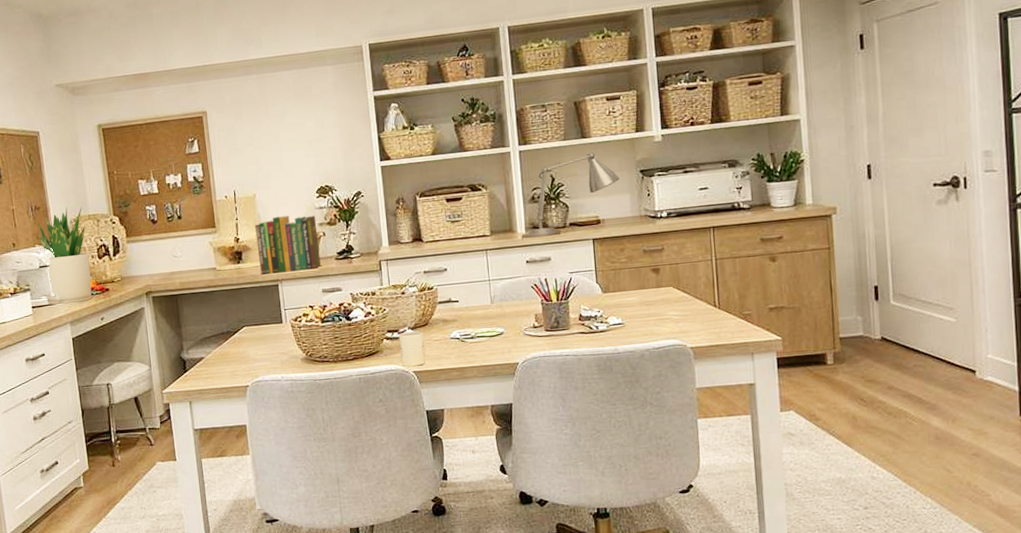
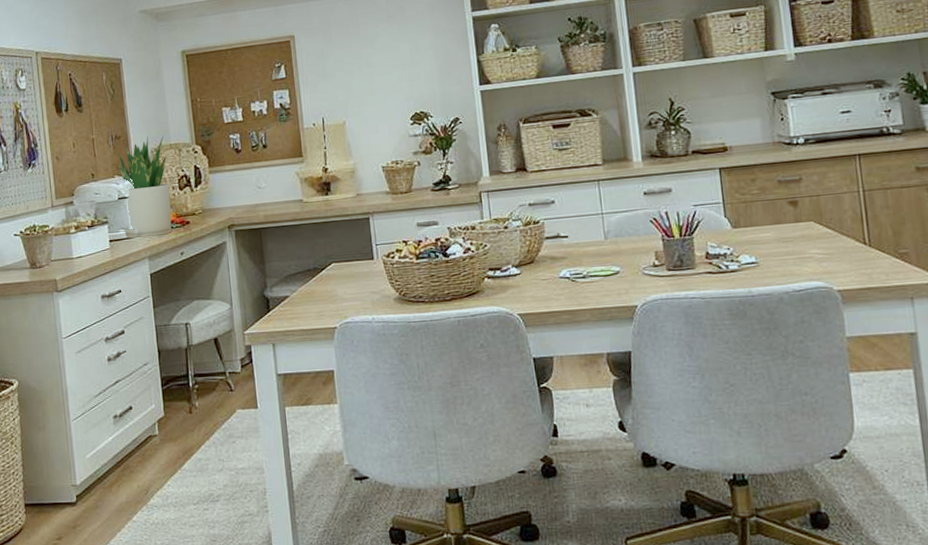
books: present [255,215,321,276] -> none [344,143,416,208]
mug: present [398,331,426,367] -> none [501,269,532,309]
desk lamp: present [521,152,620,239] -> none [637,72,748,169]

